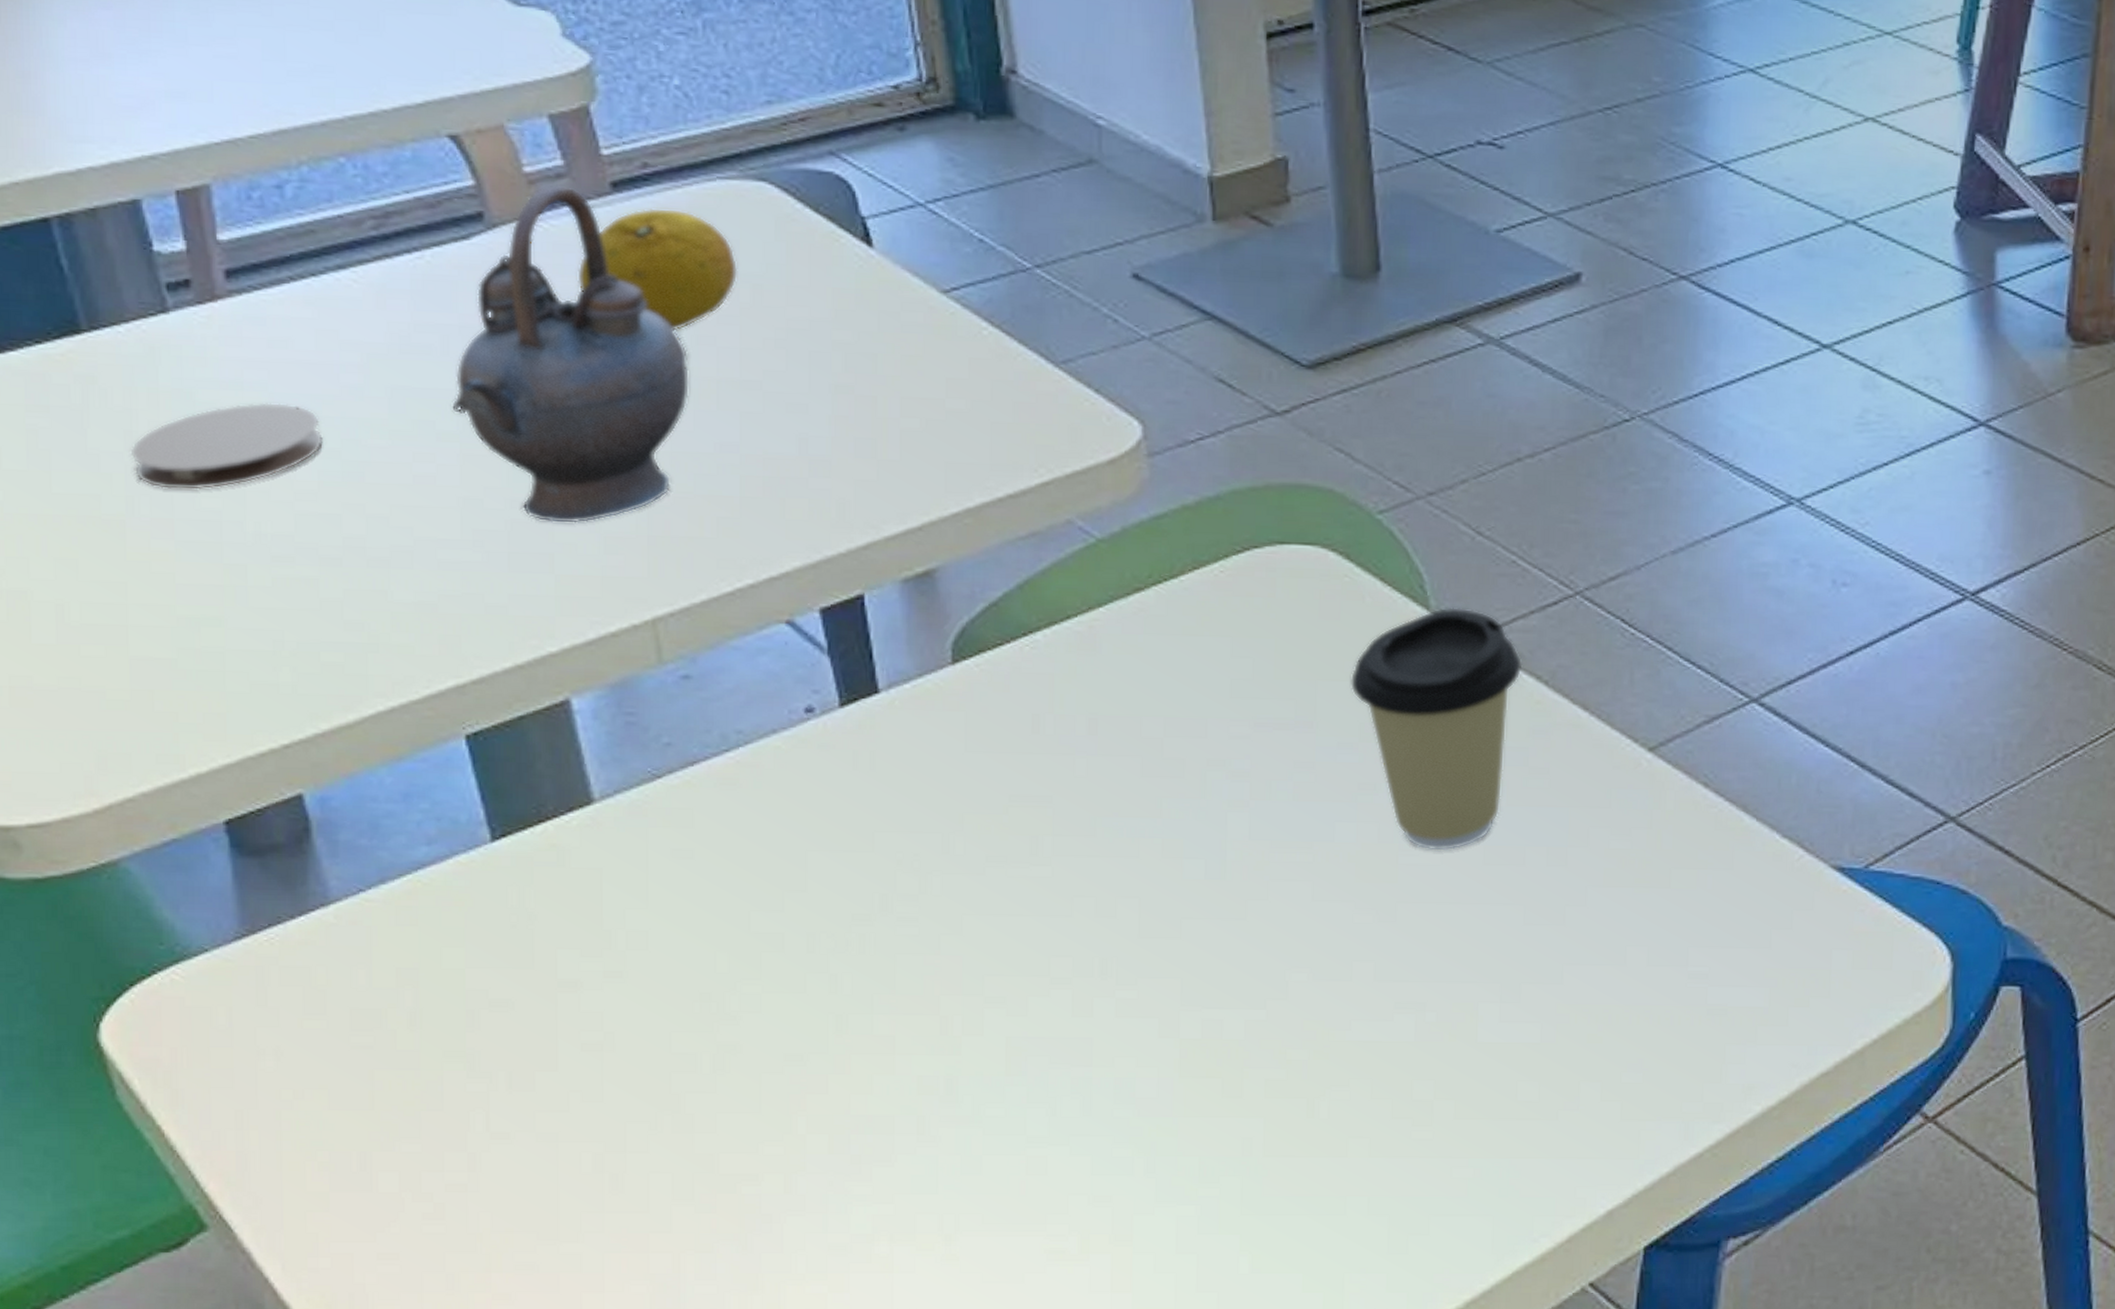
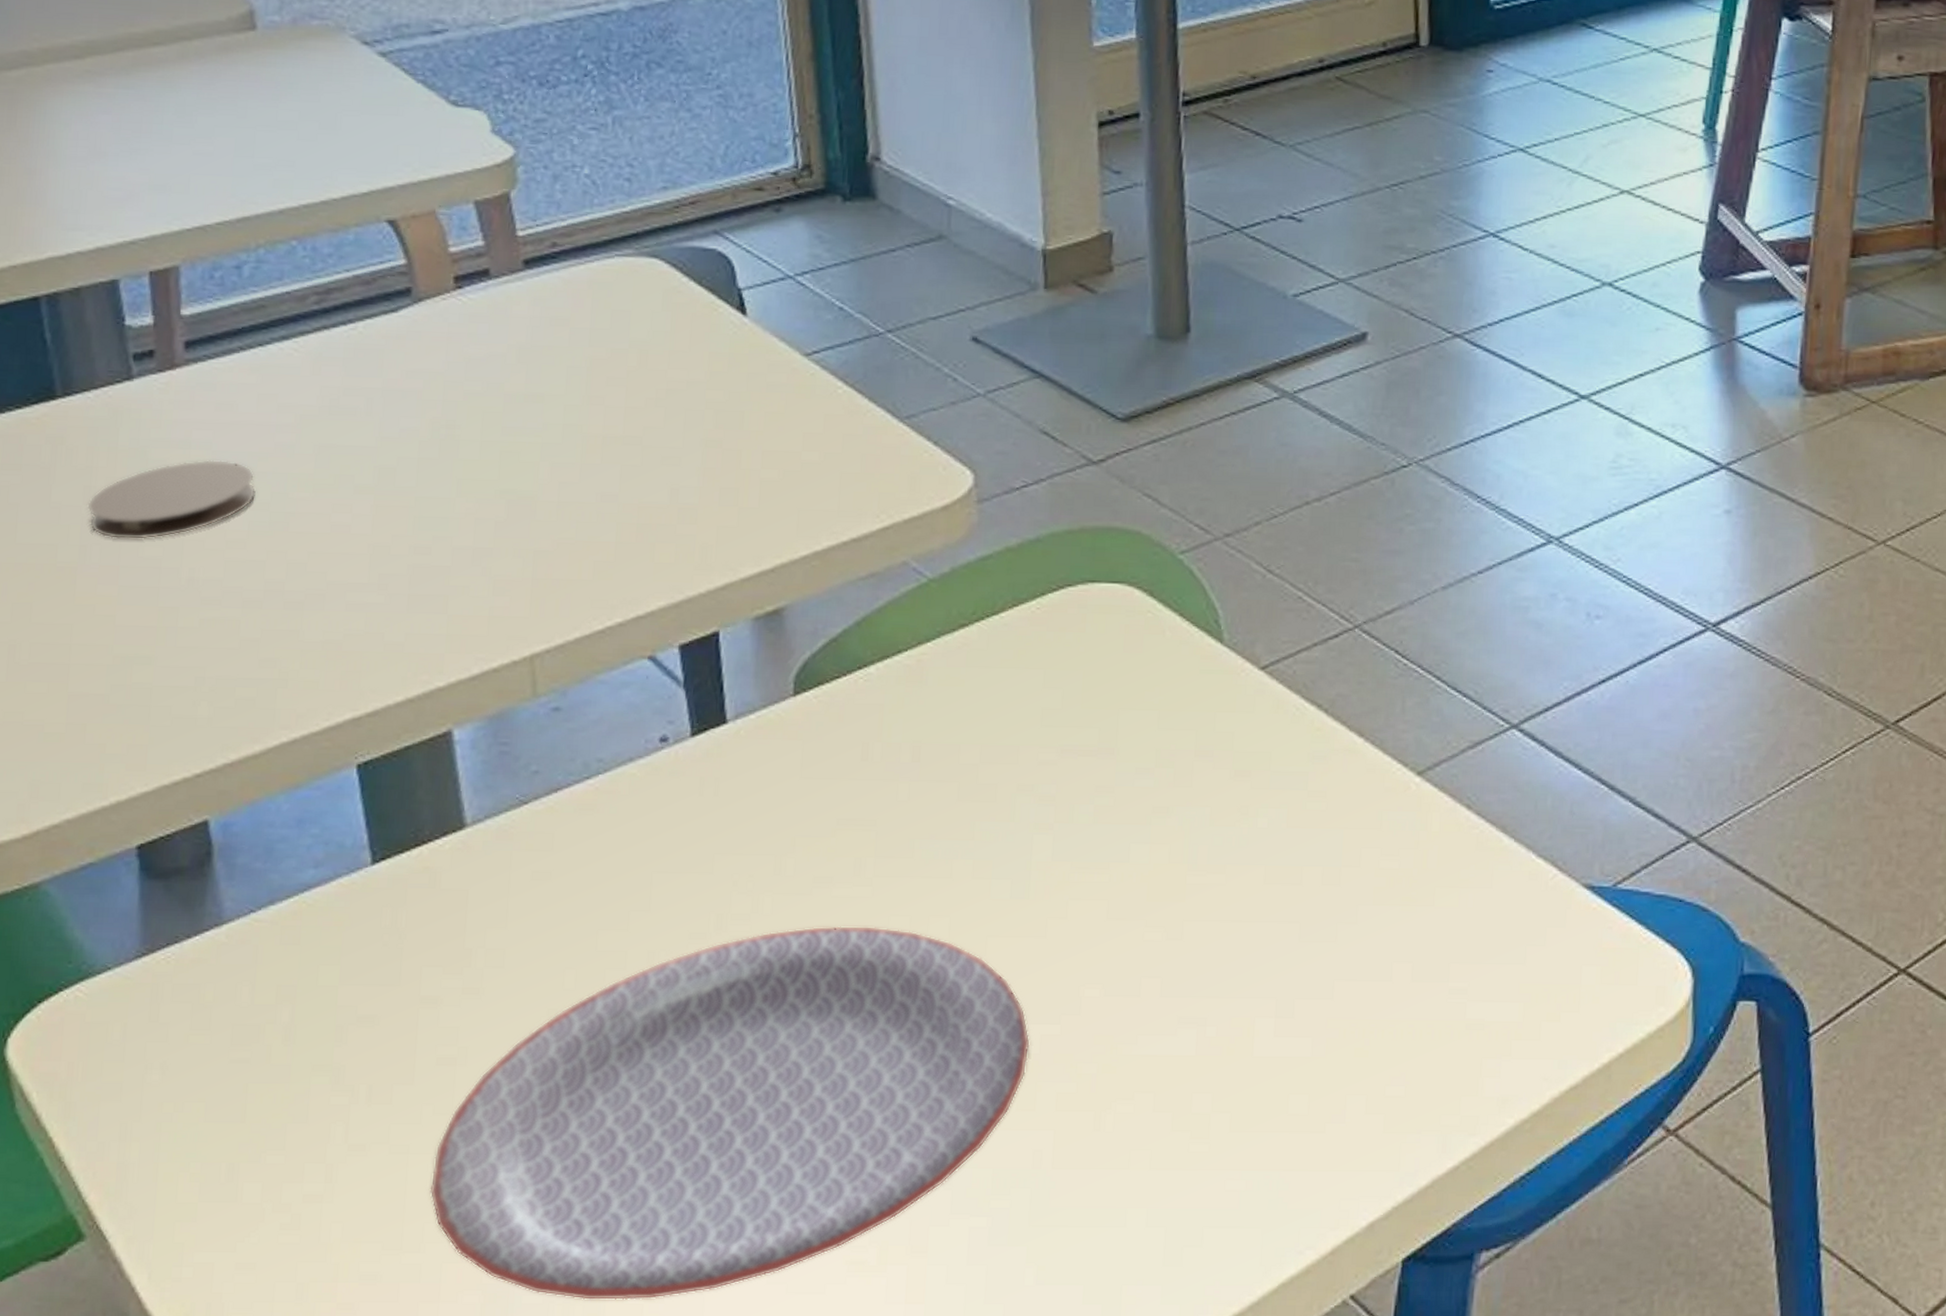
teapot: present [452,183,690,524] -> none [370,262,580,569]
fruit: present [577,207,738,333] -> none [487,282,628,394]
plate: none [584,907,1234,1290] -> present [429,925,1030,1301]
coffee cup: present [1349,607,1523,851] -> none [1148,640,1305,871]

